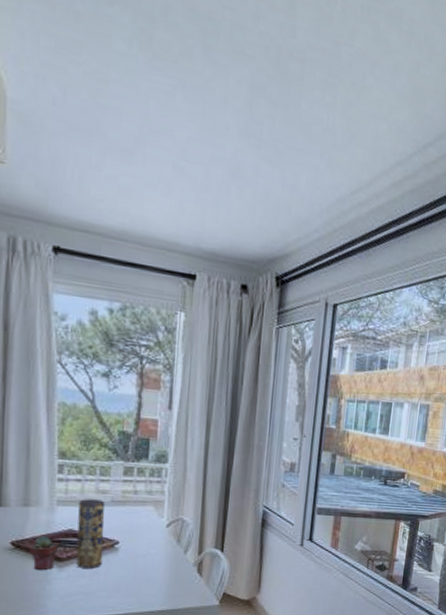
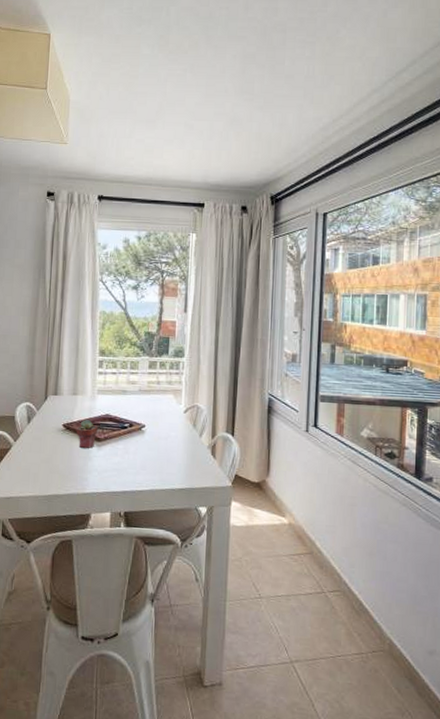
vase: present [76,499,105,568] -> none [111,388,134,448]

